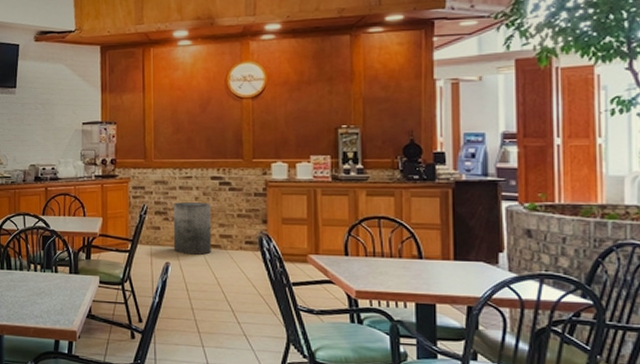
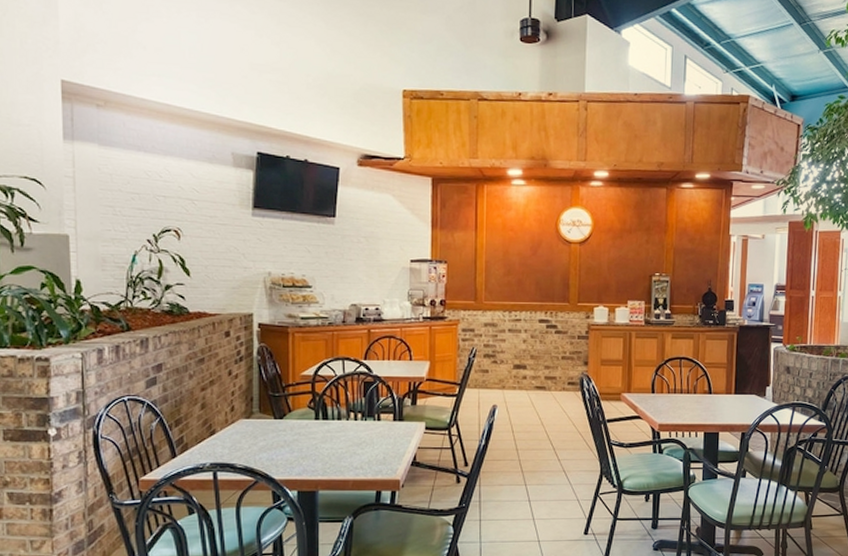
trash can: present [173,202,211,255] -> none [500,345,538,396]

